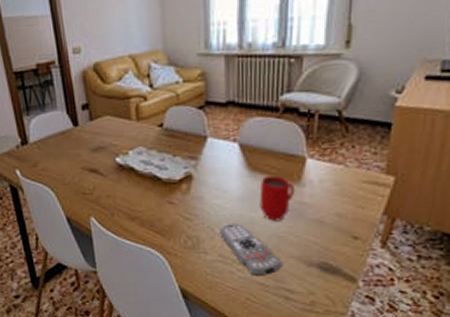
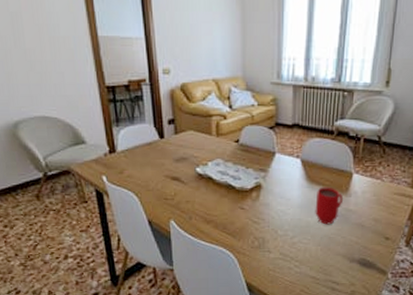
remote control: present [219,222,283,275] -> none [281,226,331,270]

